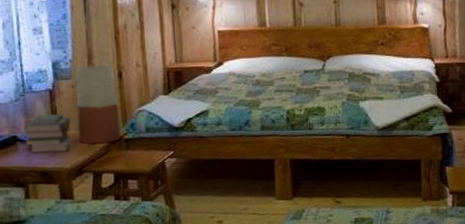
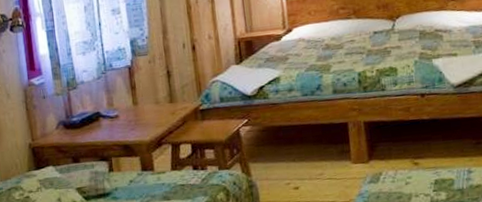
books: present [25,114,72,153] -> none [107,89,151,128]
vase: present [75,65,121,145] -> none [151,39,197,117]

